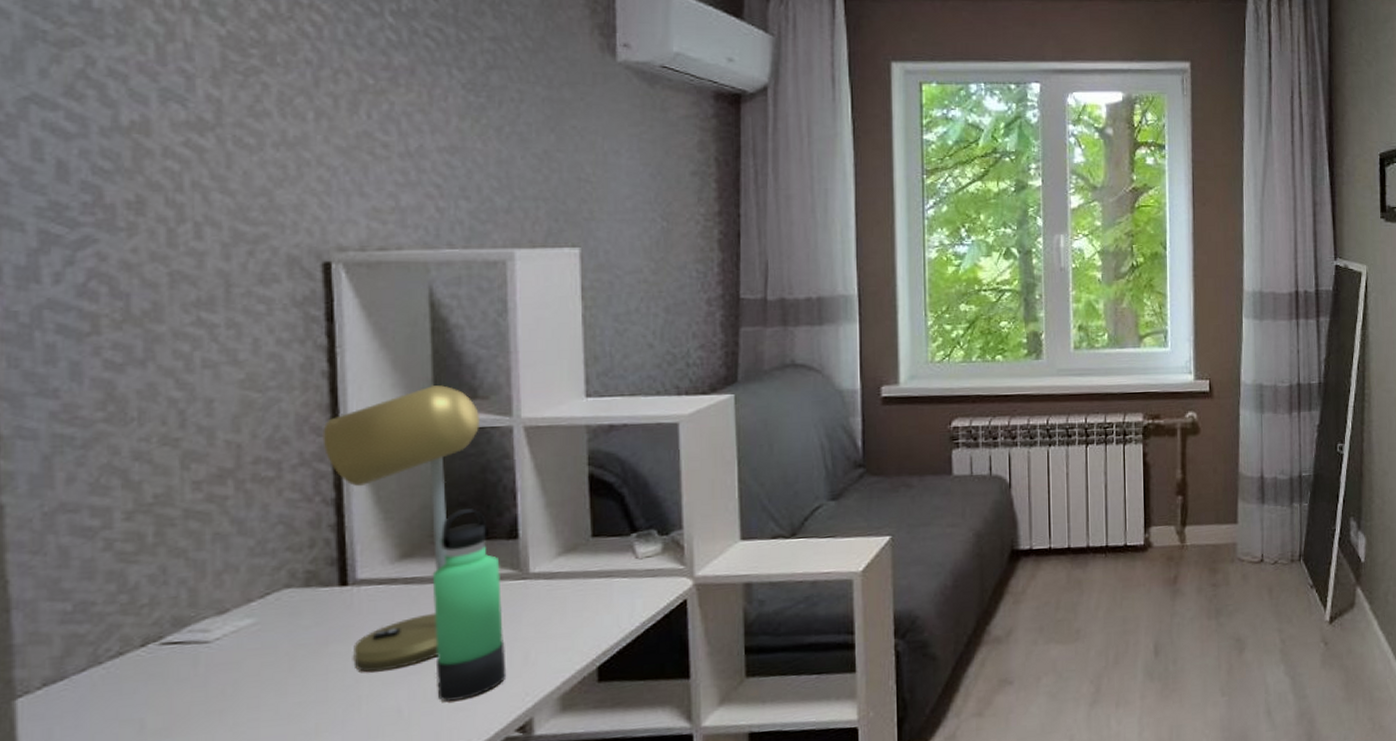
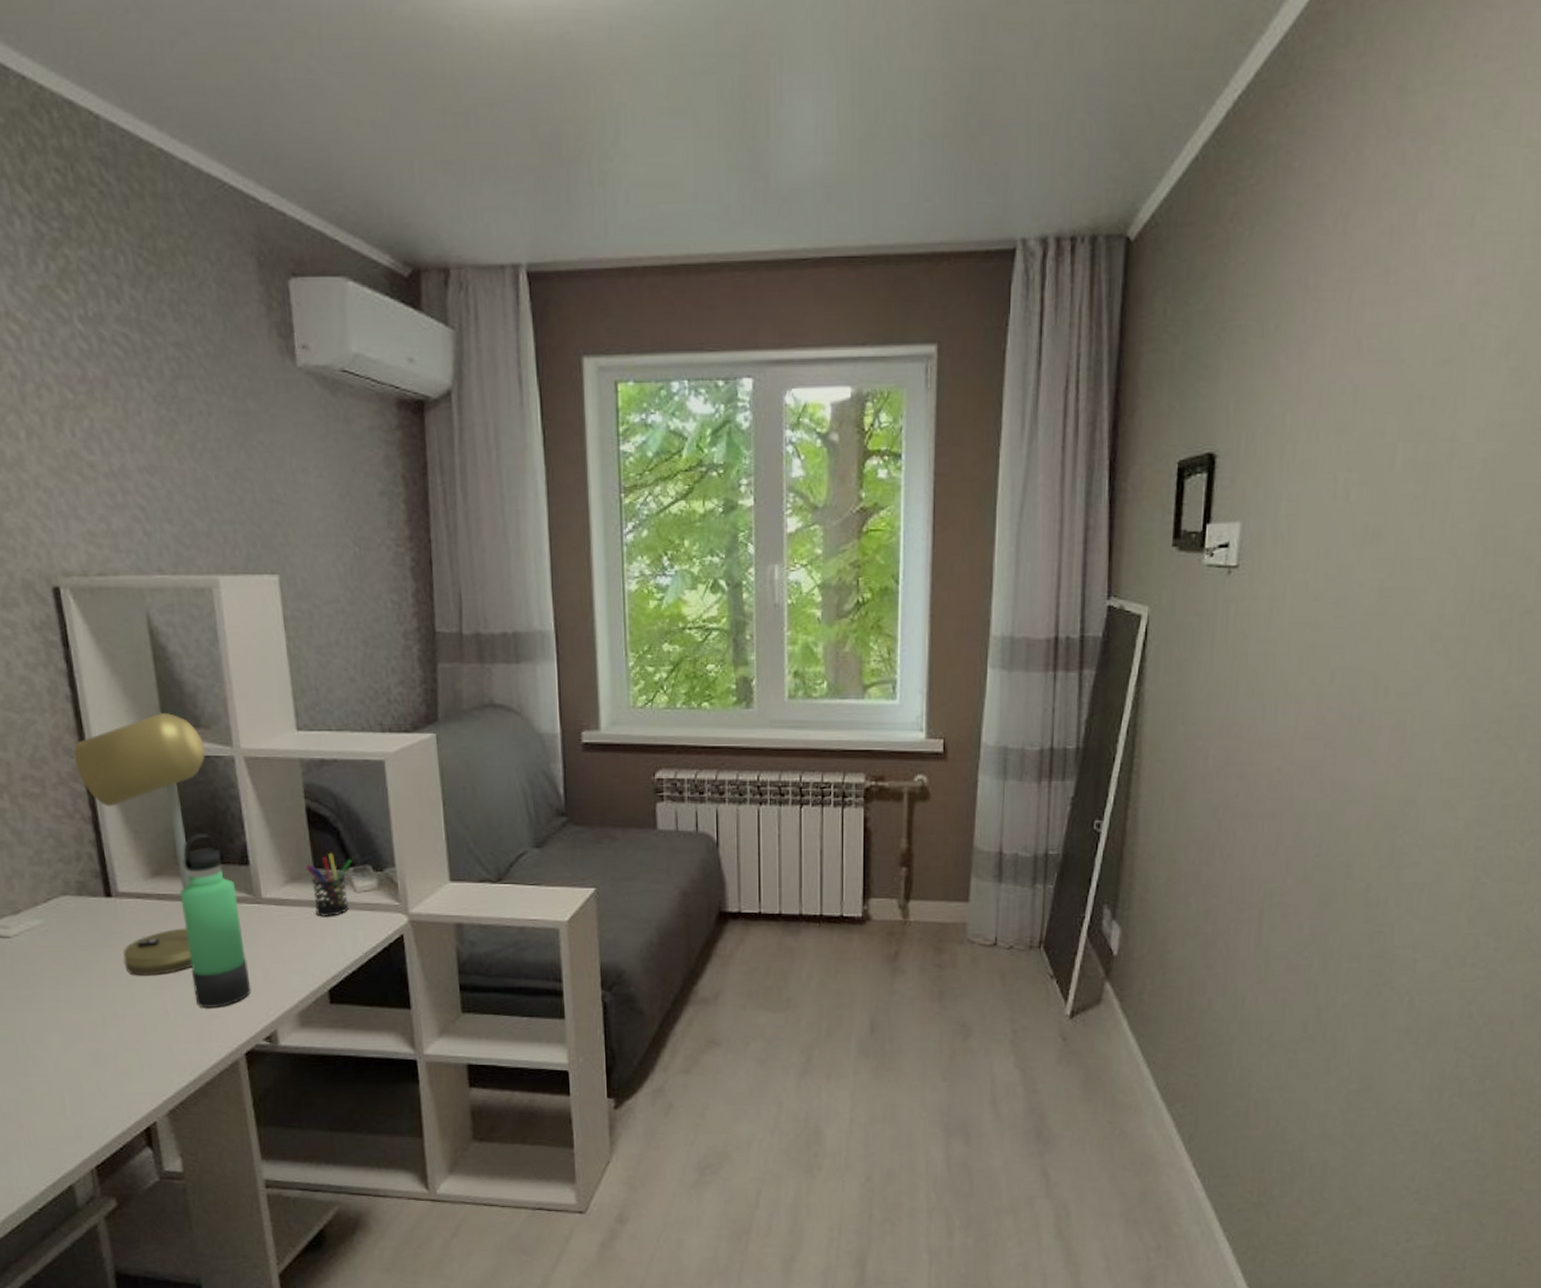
pen holder: none [583,519,635,589] -> present [305,852,352,918]

